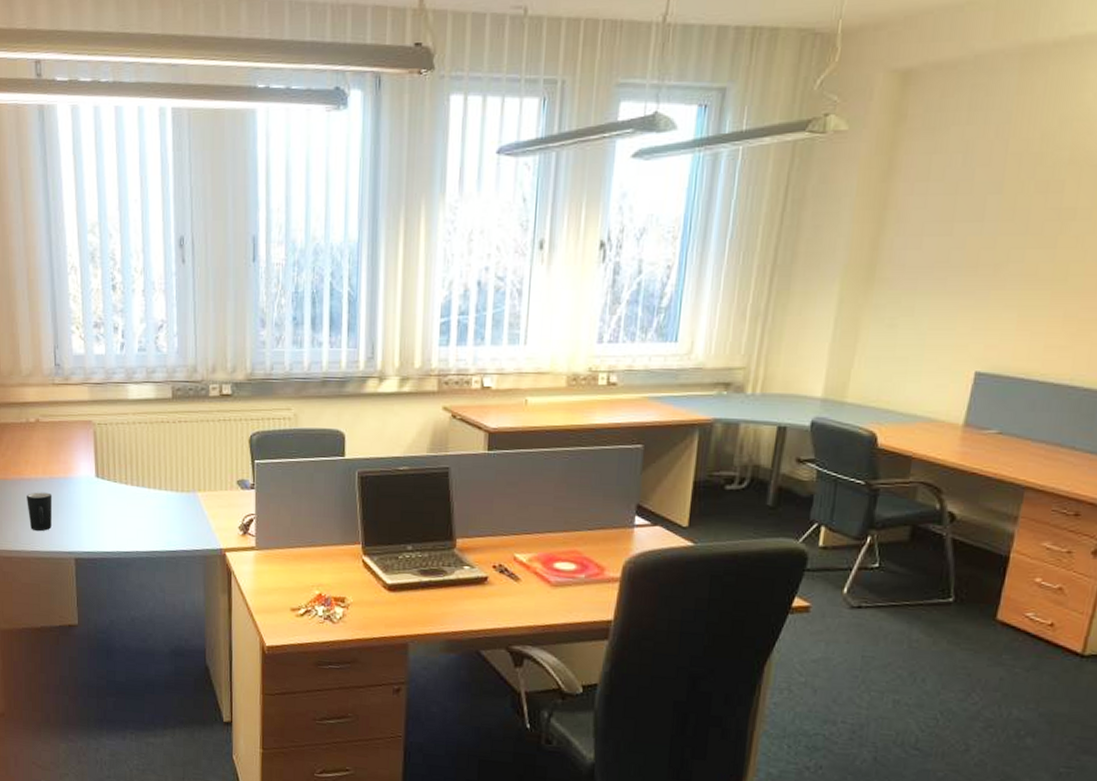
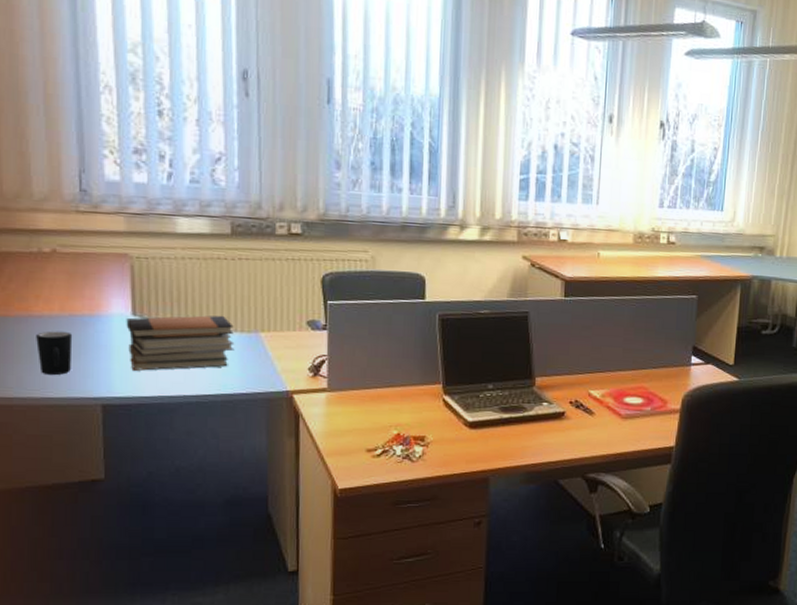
book stack: none [91,476,177,528] -> present [126,315,235,371]

